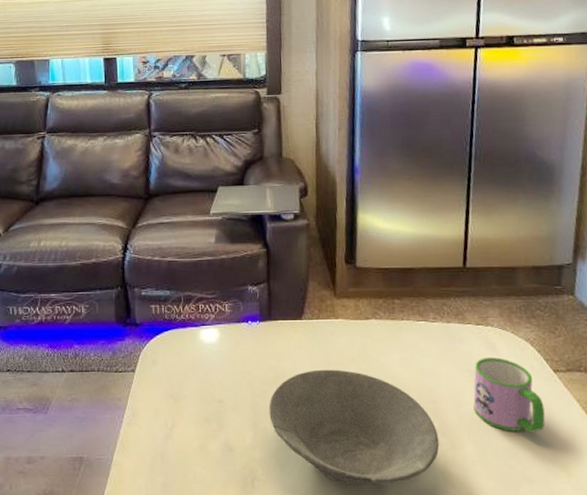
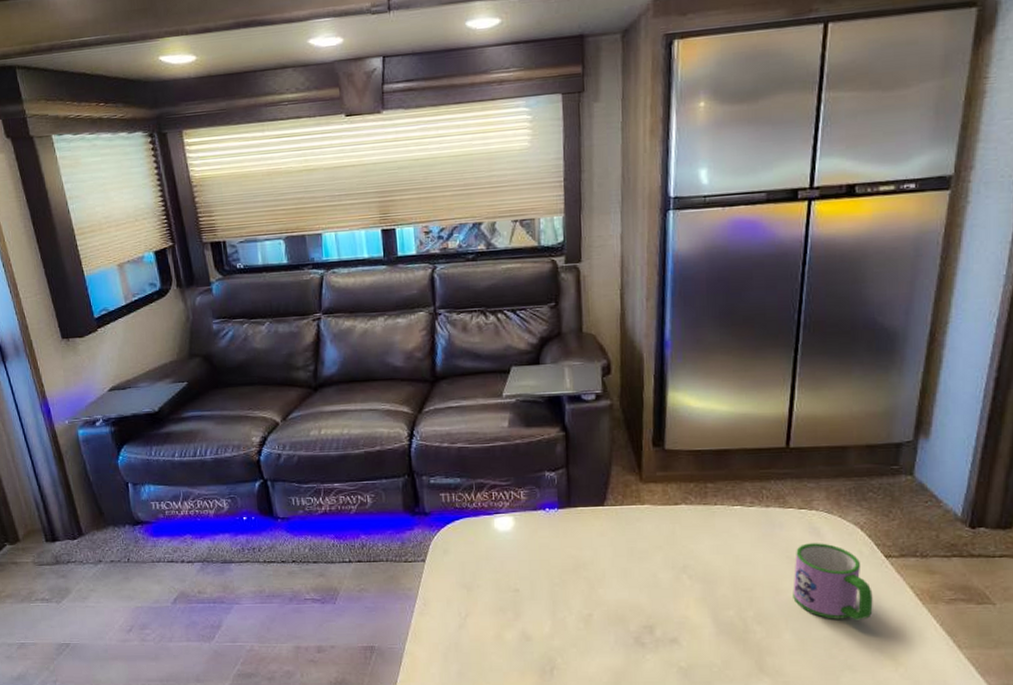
bowl: present [269,369,440,486] -> none [568,557,754,675]

